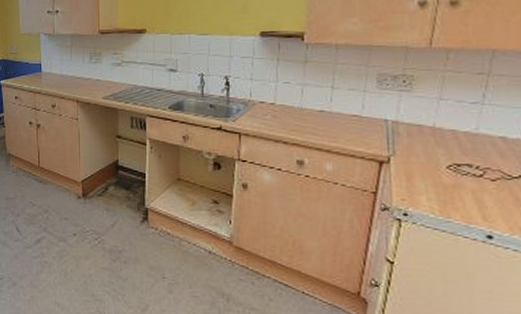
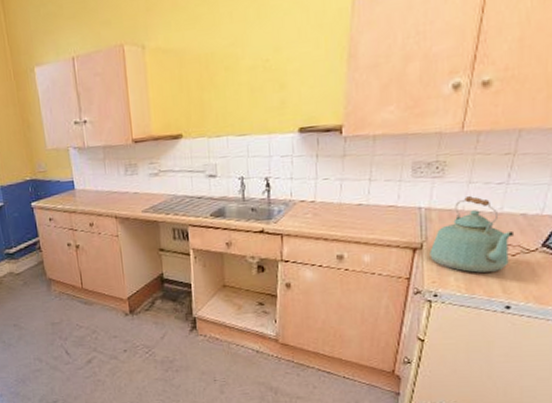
kettle: none [398,112,494,196] -> present [429,195,515,273]

